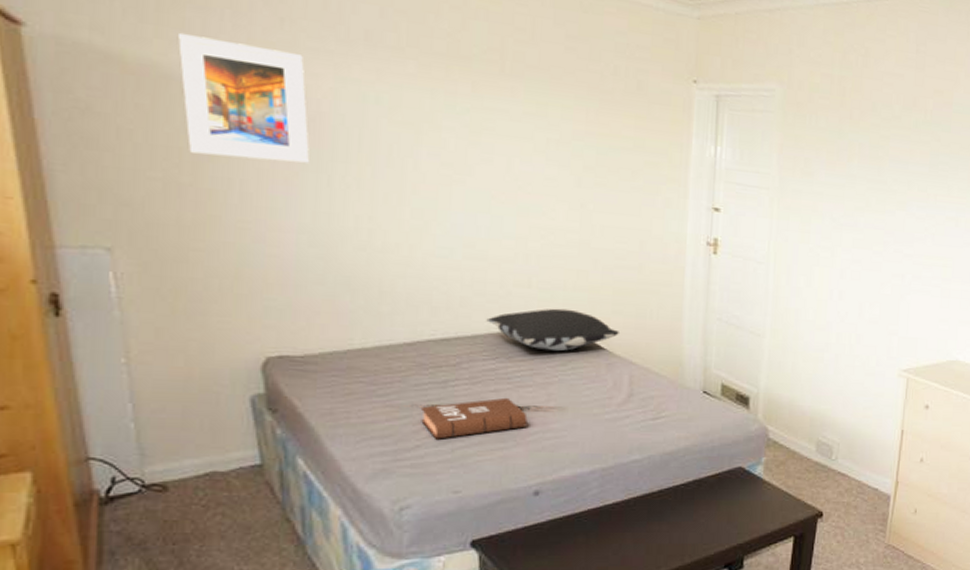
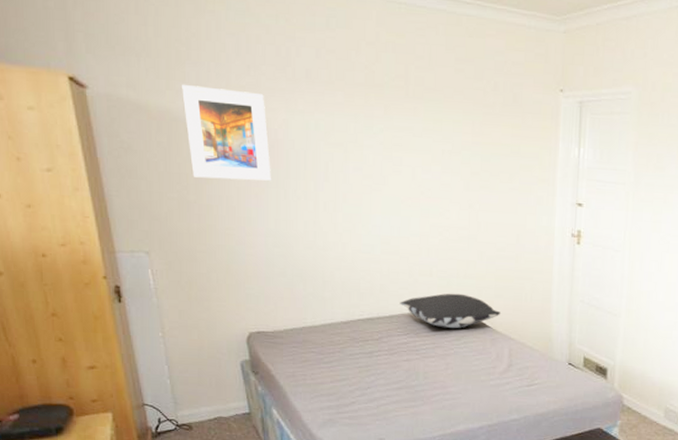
book: present [420,397,528,439] -> none [354,365,431,398]

